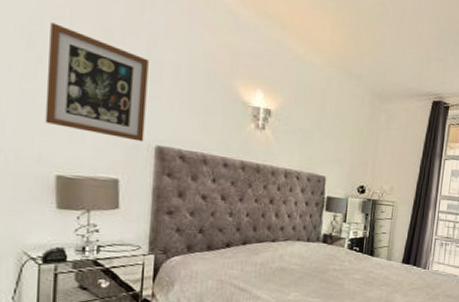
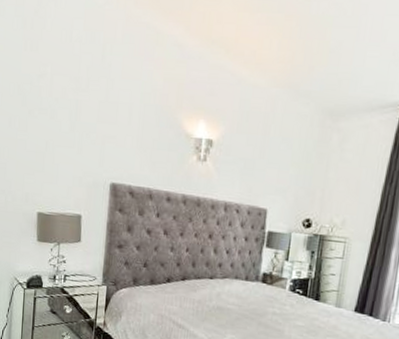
wall art: present [45,22,149,142] -> none [31,80,107,180]

